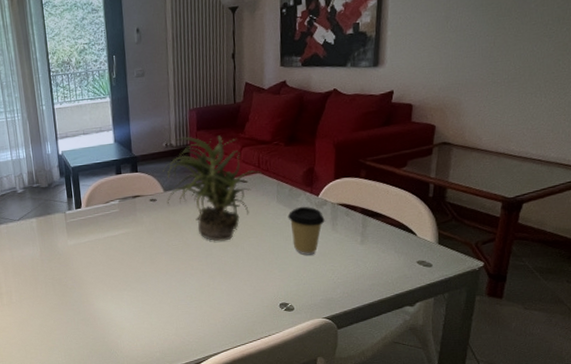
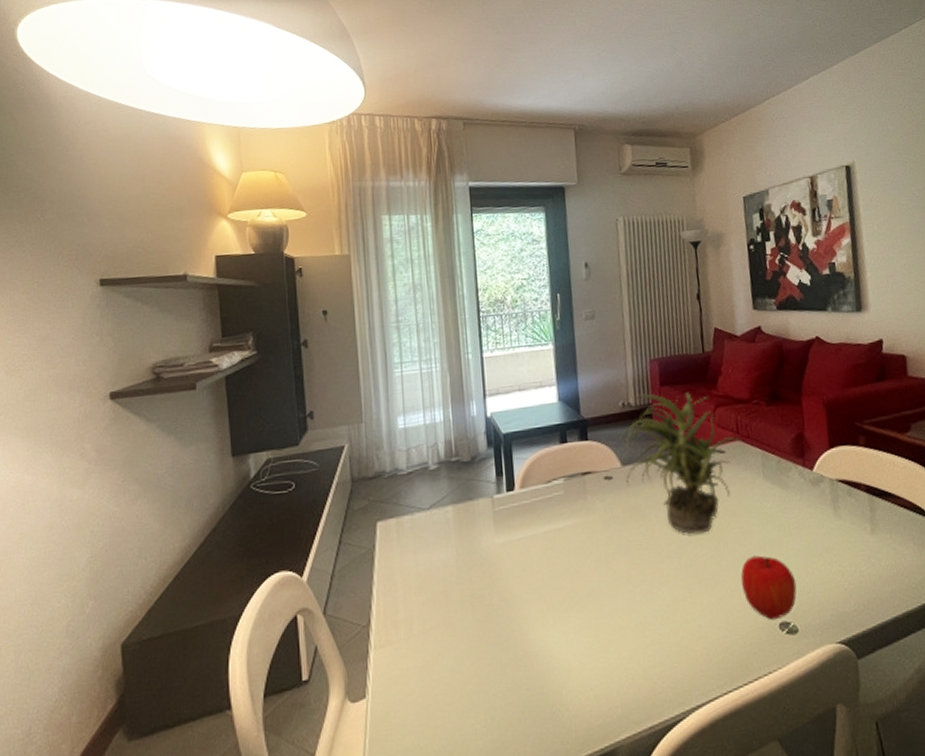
fruit: none [252,257,296,302] -> present [741,555,797,621]
coffee cup: present [287,206,325,256] -> none [778,483,825,552]

